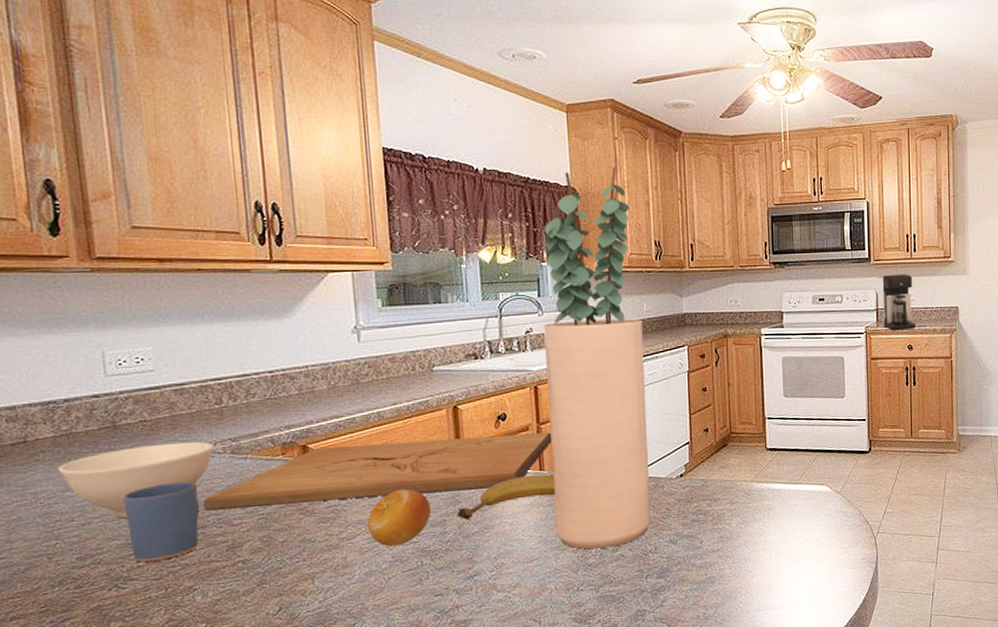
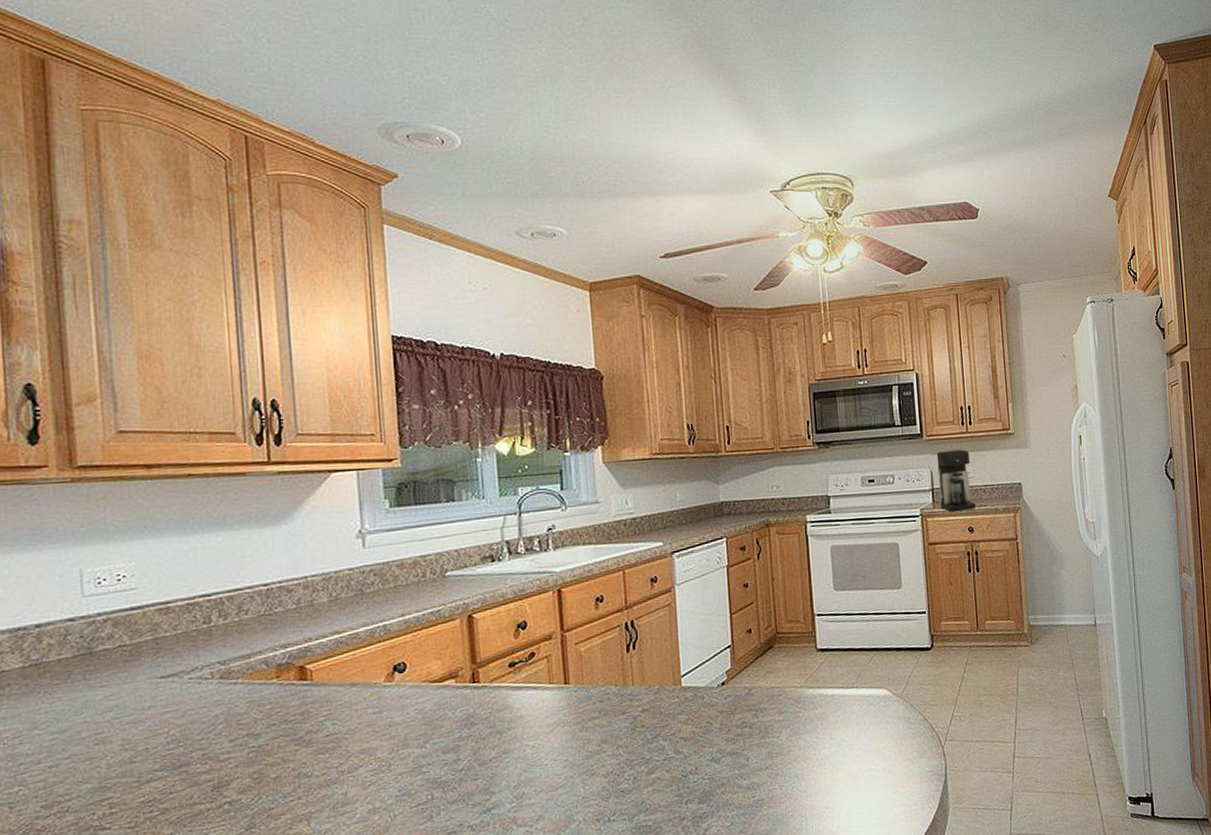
bowl: present [57,441,215,518] -> none [24,666,202,758]
mug: present [123,481,200,562] -> none [97,712,183,808]
cutting board: present [203,432,552,511] -> none [186,640,578,746]
fruit: present [367,488,432,547] -> none [370,711,444,779]
fruit: present [457,474,556,520] -> none [472,687,583,744]
vase: present [544,166,651,550] -> none [567,345,690,773]

